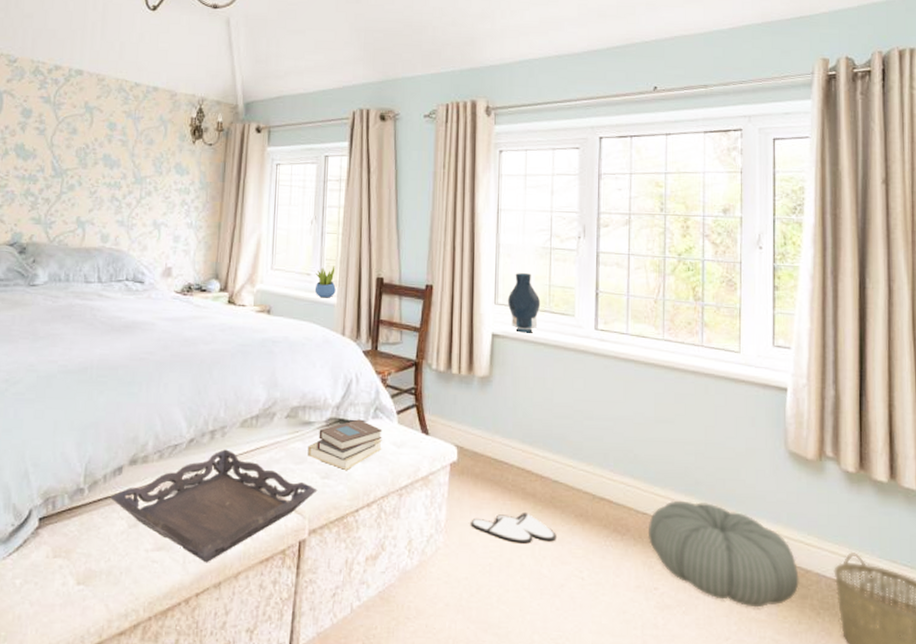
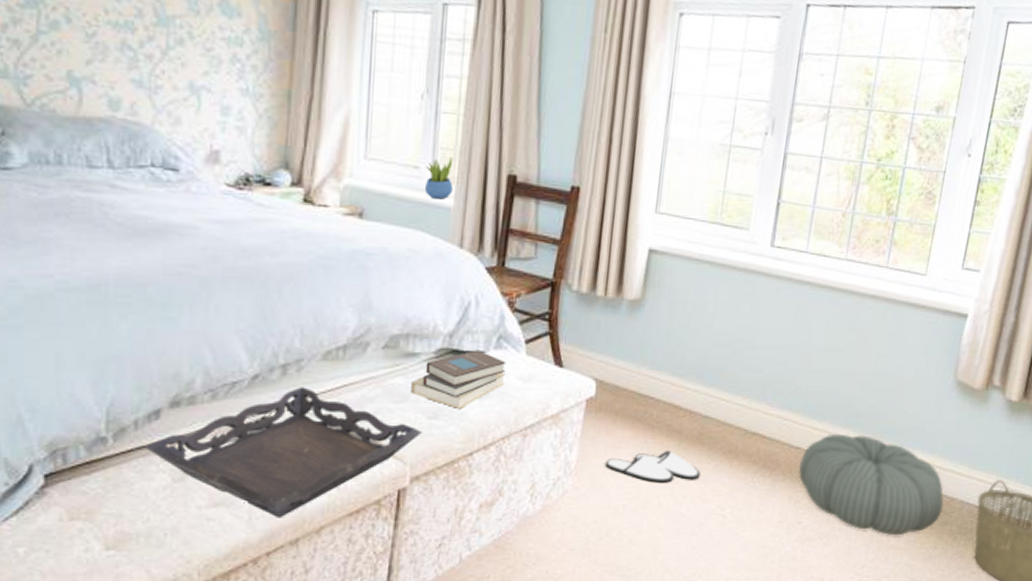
vase: present [507,273,541,333] -> none [670,175,711,249]

